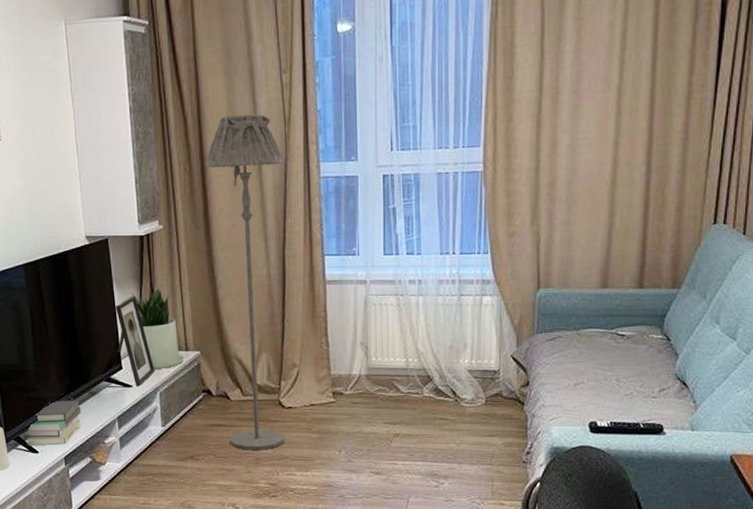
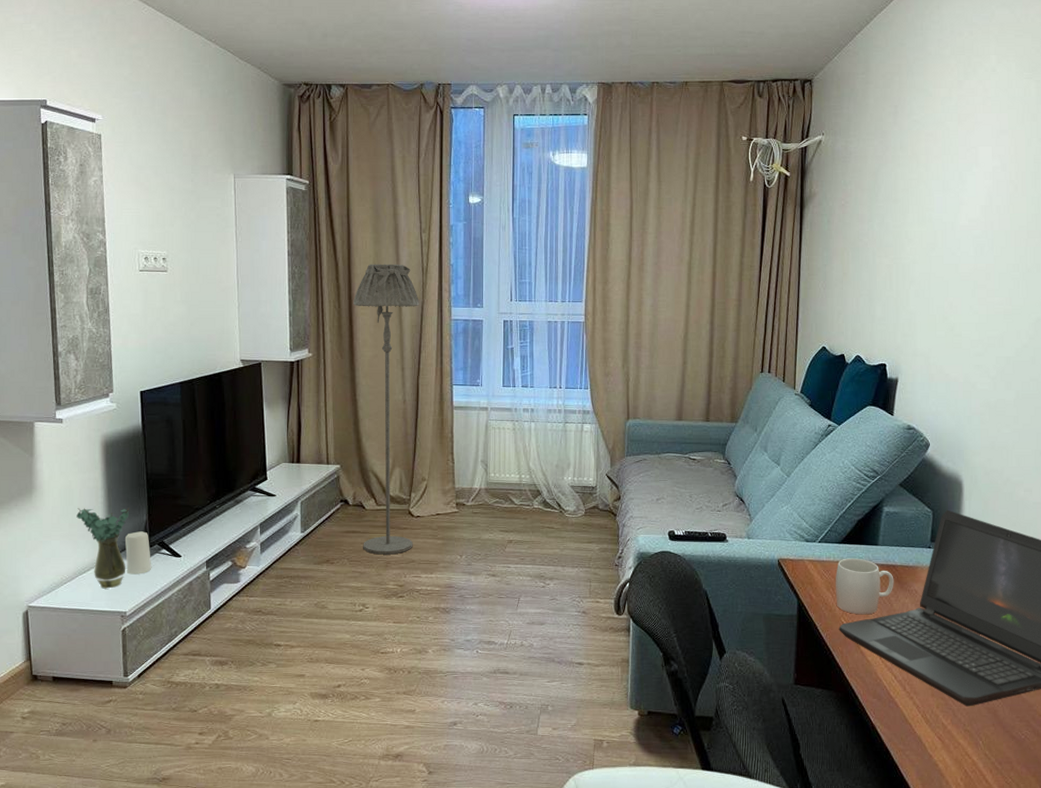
books: present [24,400,81,446] -> none [169,507,226,551]
picture frame: present [115,295,155,387] -> none [263,414,298,496]
planter: present [131,287,185,369] -> none [280,407,325,480]

